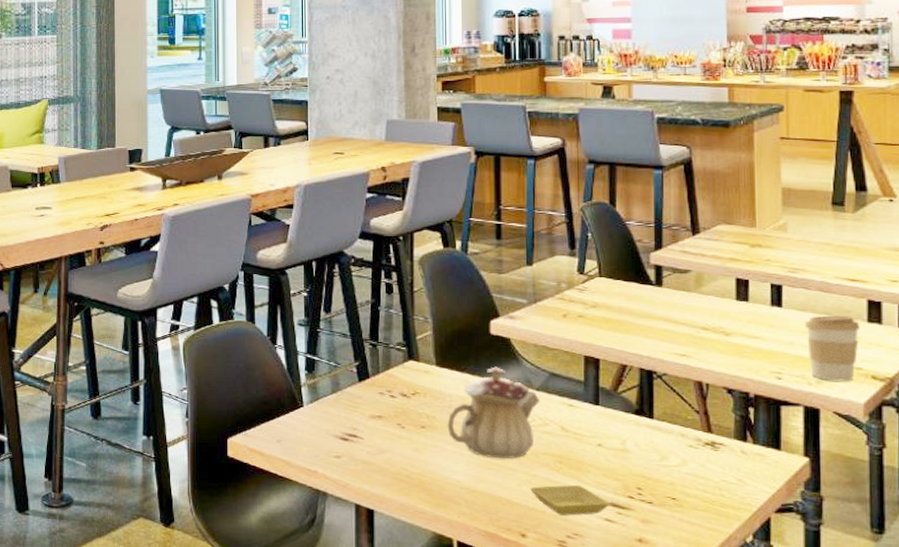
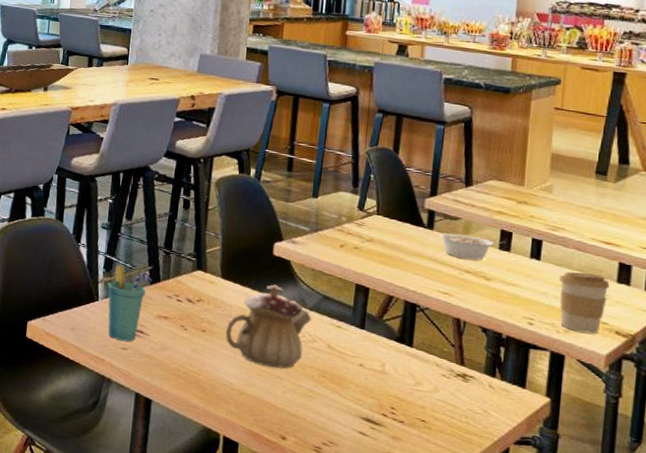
cup: none [311,363,361,448] -> present [107,264,153,342]
saucer: present [530,485,609,516] -> none [294,395,365,427]
legume: none [669,288,742,315] -> present [439,233,505,260]

